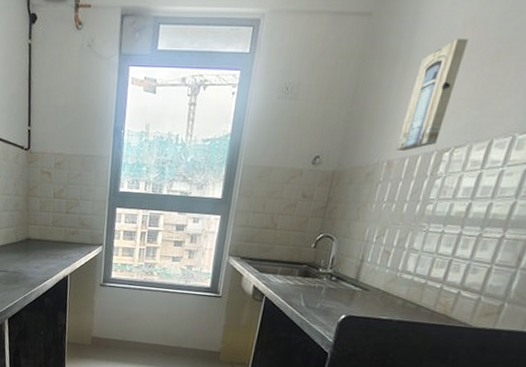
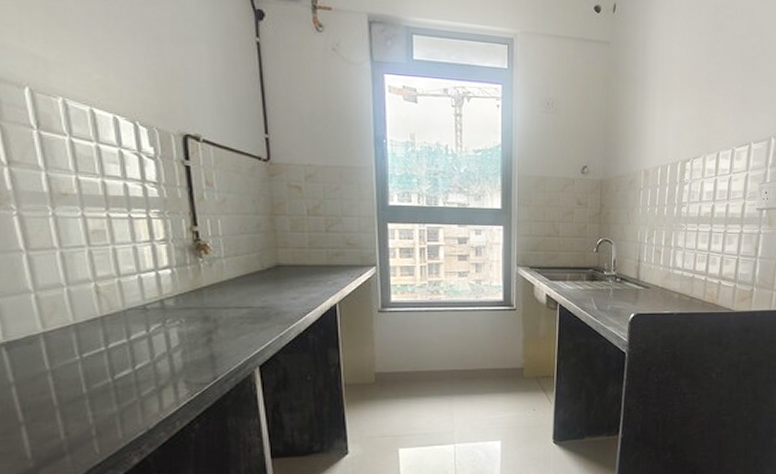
wall art: present [395,38,469,151] -> none [649,69,686,161]

